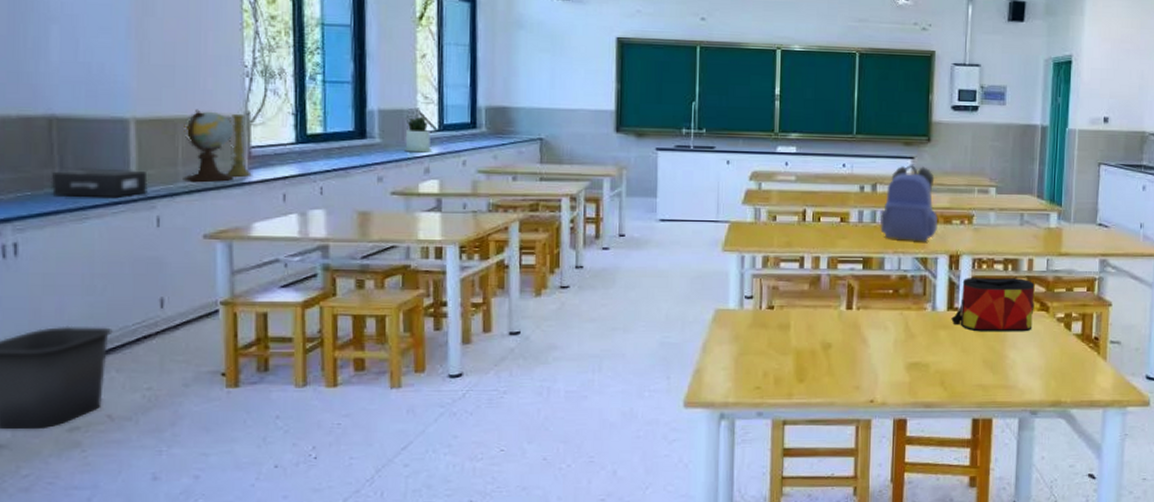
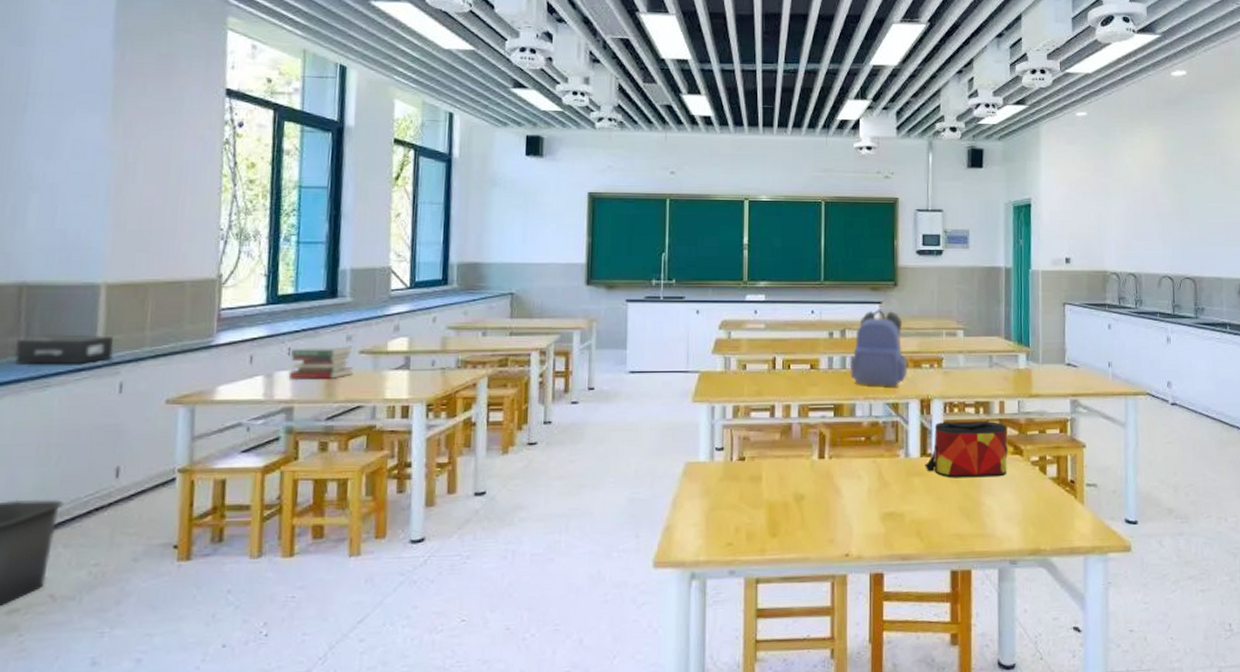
globe: present [183,109,252,183] -> none [149,273,220,347]
books: none [322,186,385,220] -> present [288,346,353,381]
planter: present [403,115,433,153] -> none [374,273,404,310]

